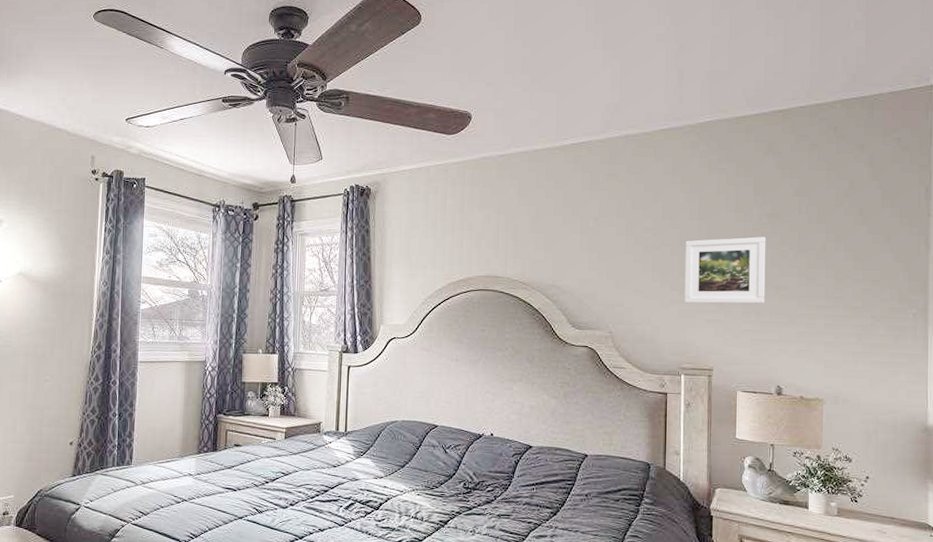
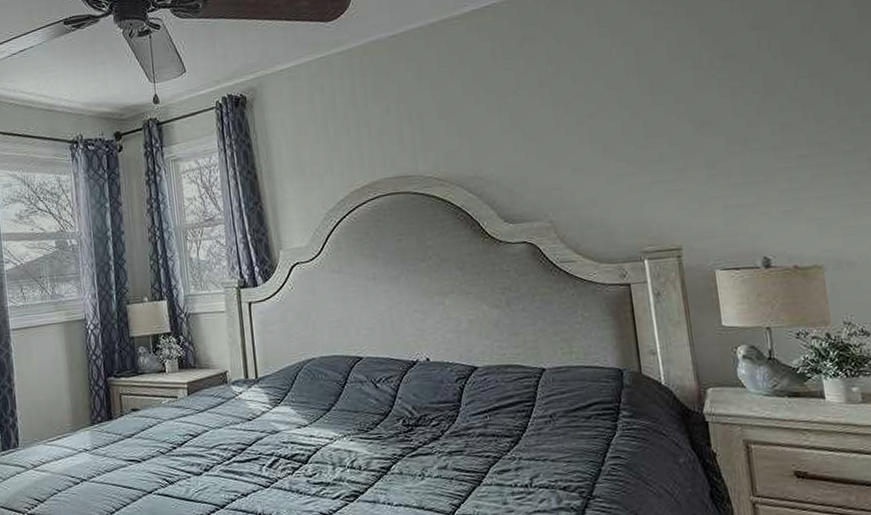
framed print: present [684,237,766,304] -> none [625,84,734,176]

